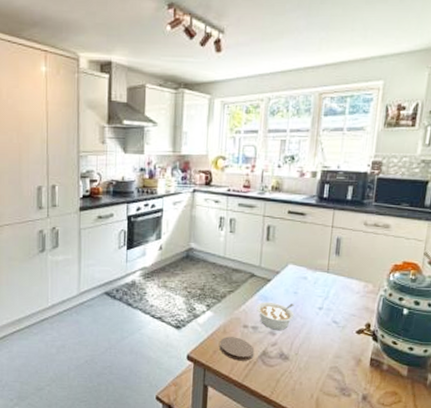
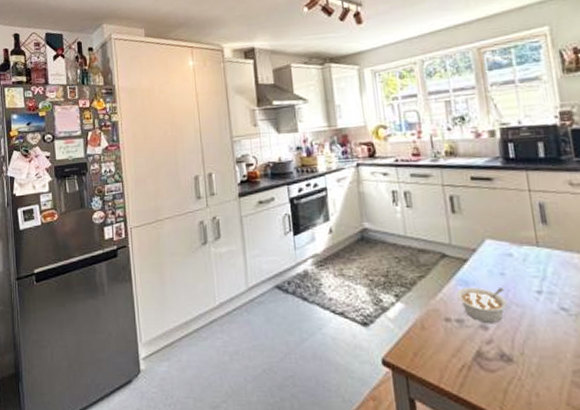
coaster: present [219,337,255,361] -> none [419,334,467,365]

